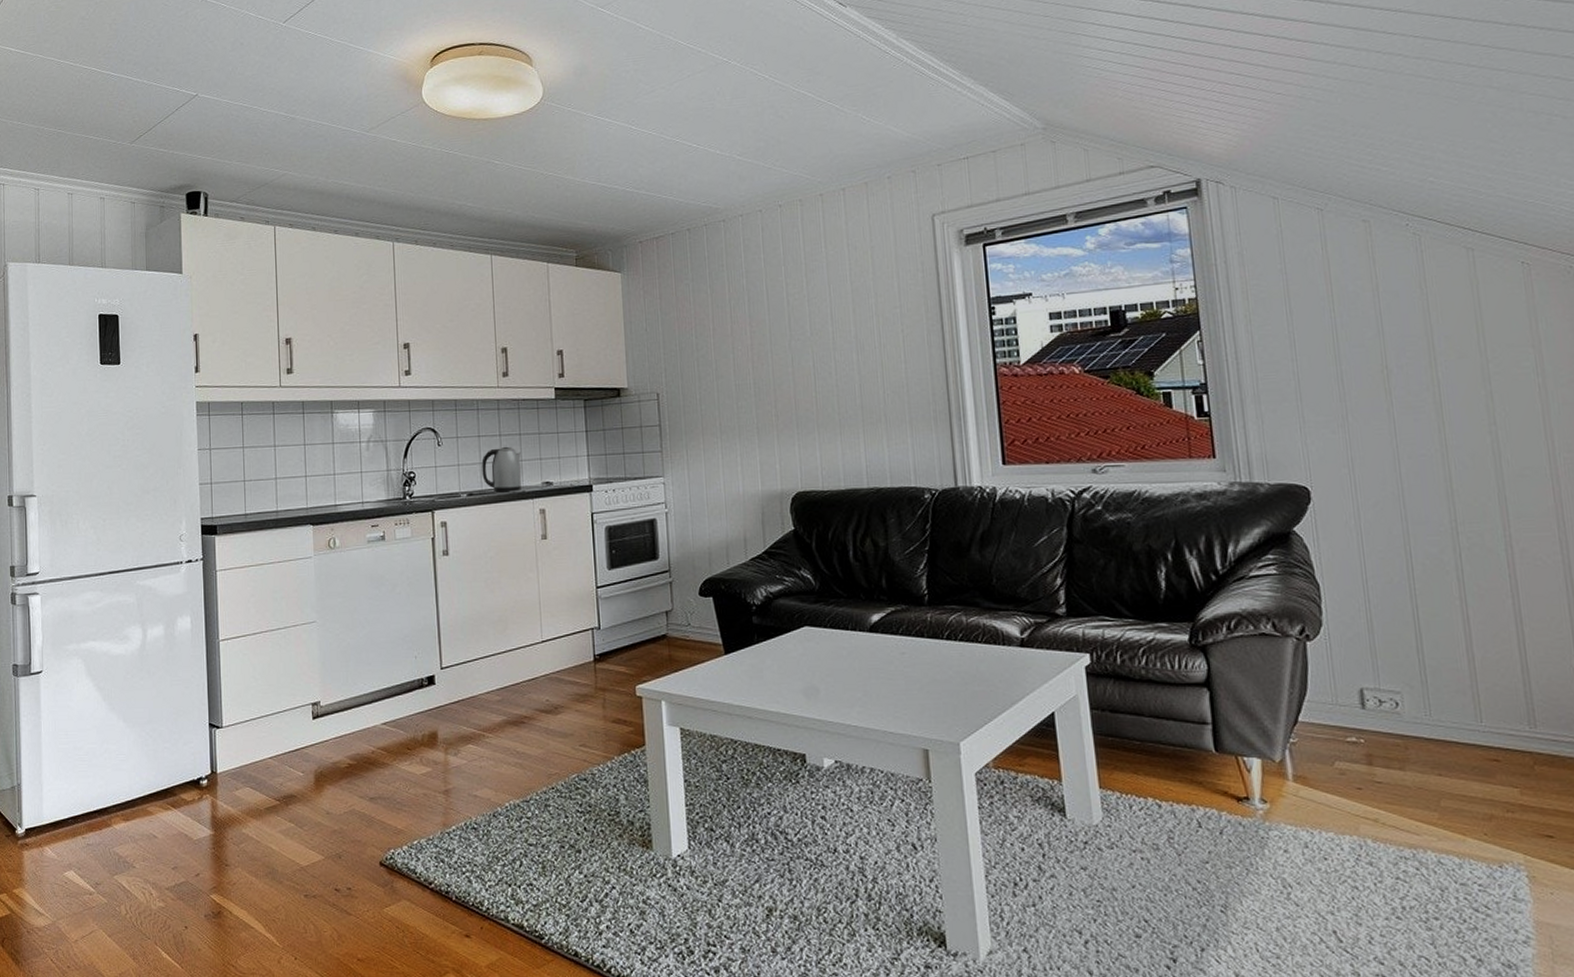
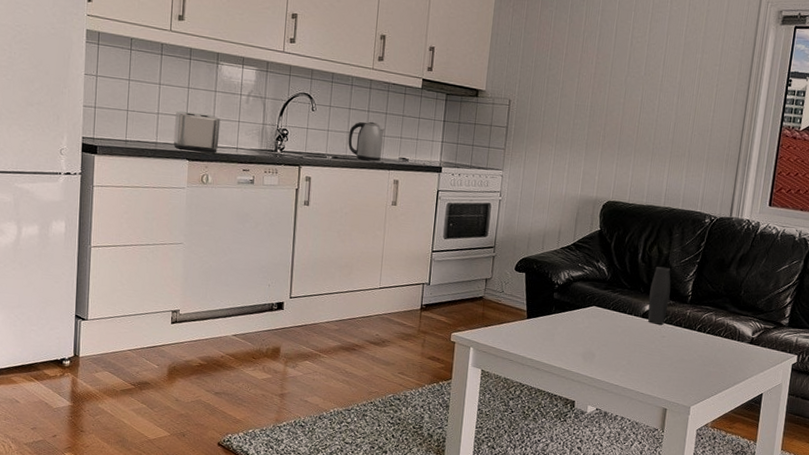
toaster: none [293,470,343,515] -> present [173,111,221,153]
vase: none [872,563,901,640] -> present [647,266,671,325]

